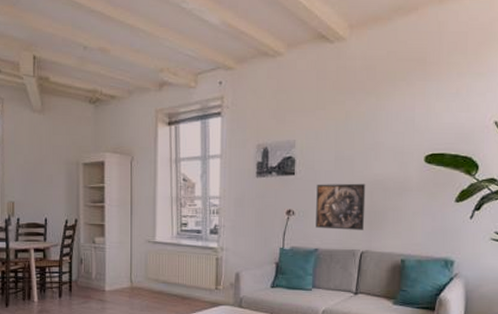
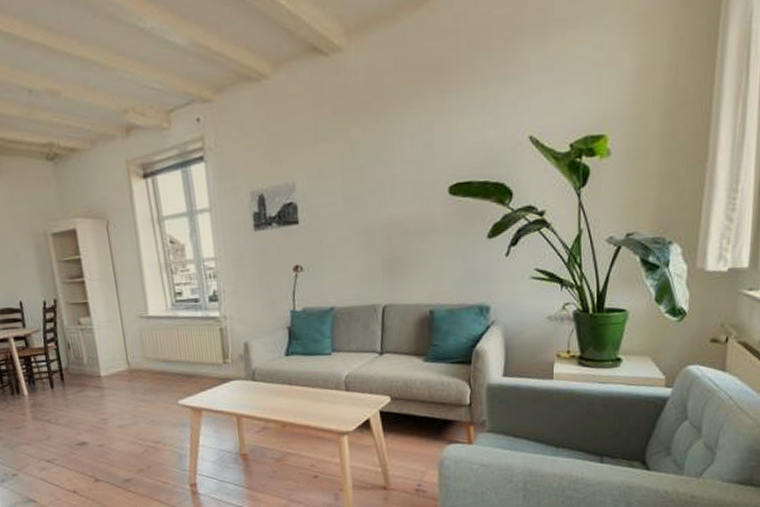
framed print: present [316,183,366,230] -> none [325,226,385,284]

